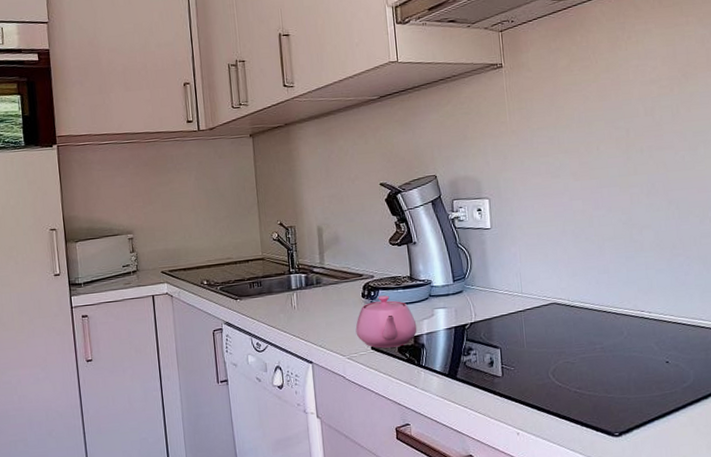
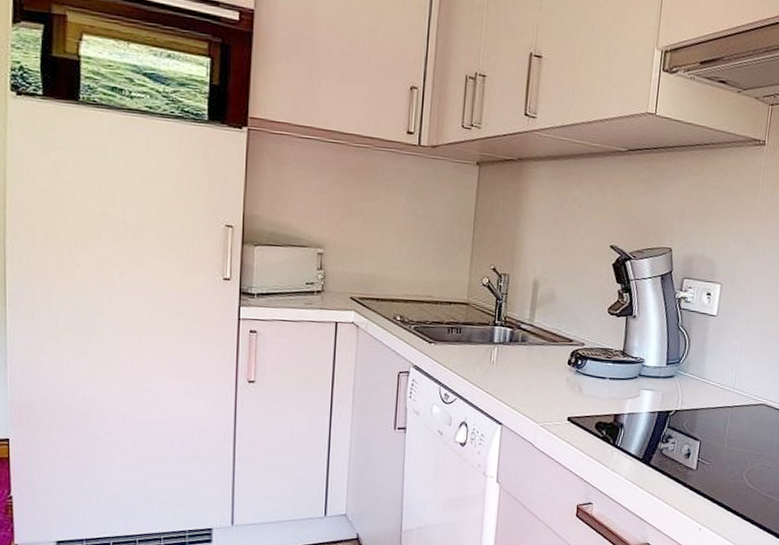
teapot: present [355,295,417,349] -> none [554,366,620,423]

